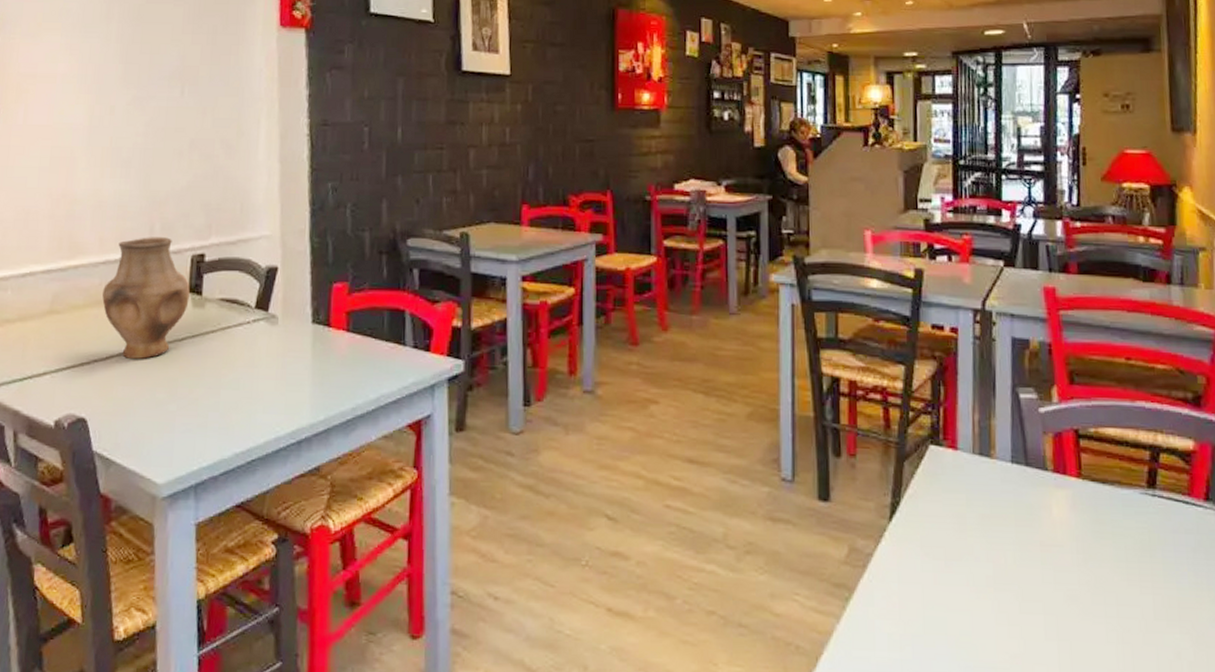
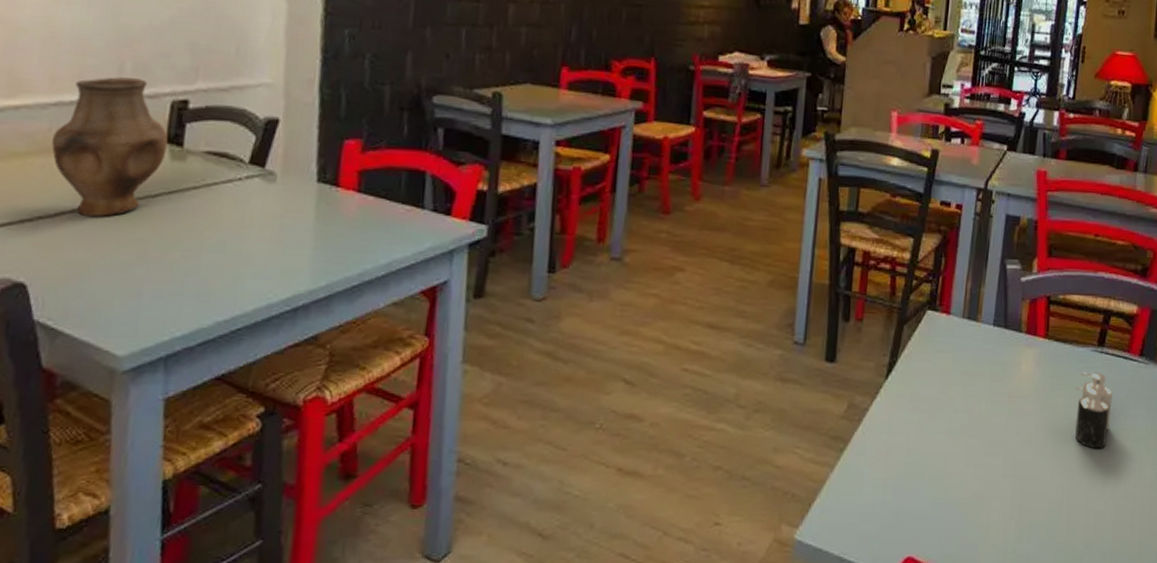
candle: none [1124,518,1176,612] -> present [1075,372,1114,449]

